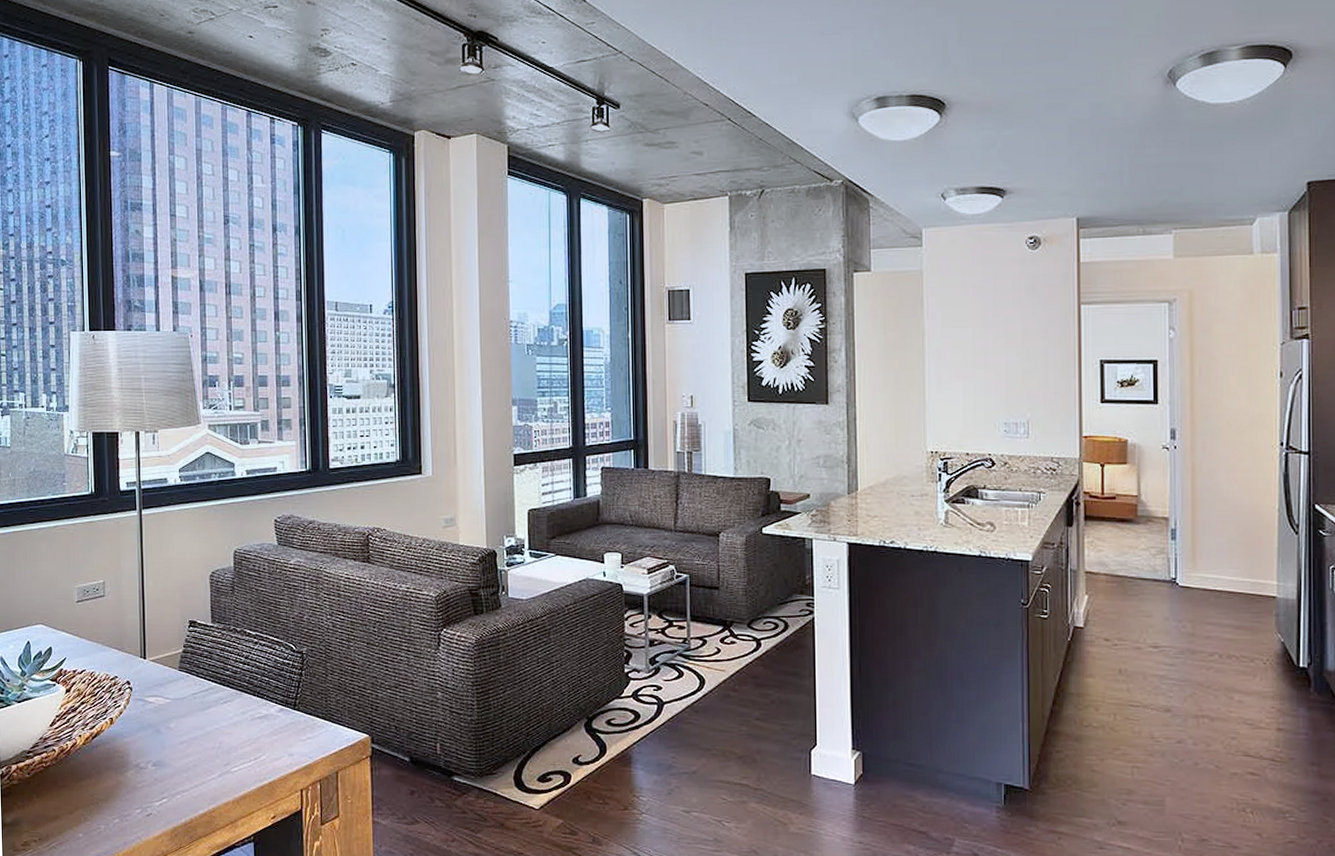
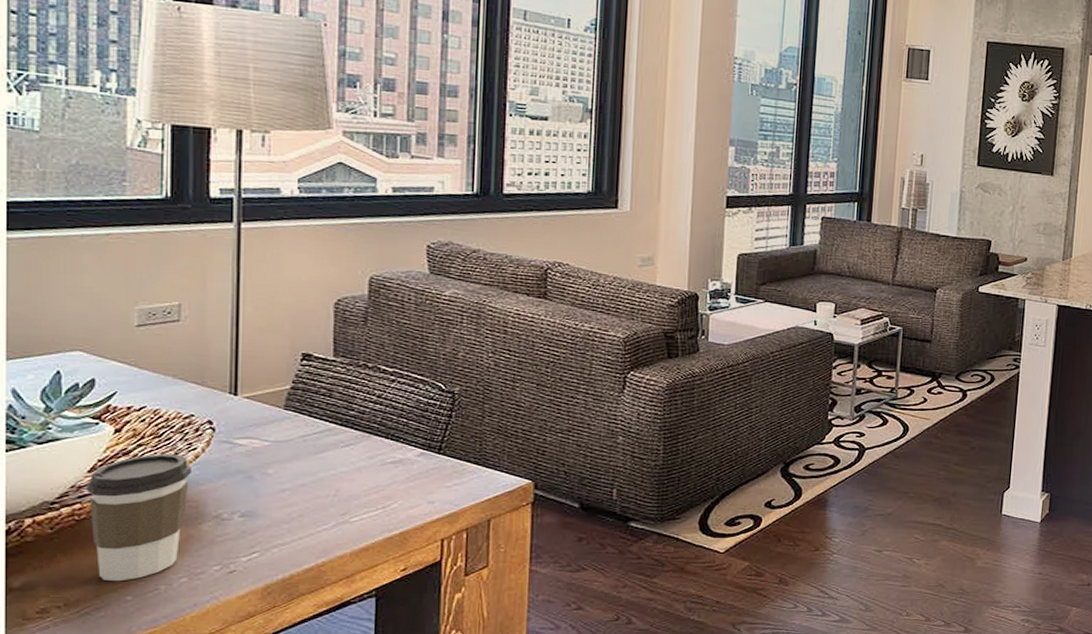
coffee cup: none [50,710,118,821] -> present [87,454,191,582]

